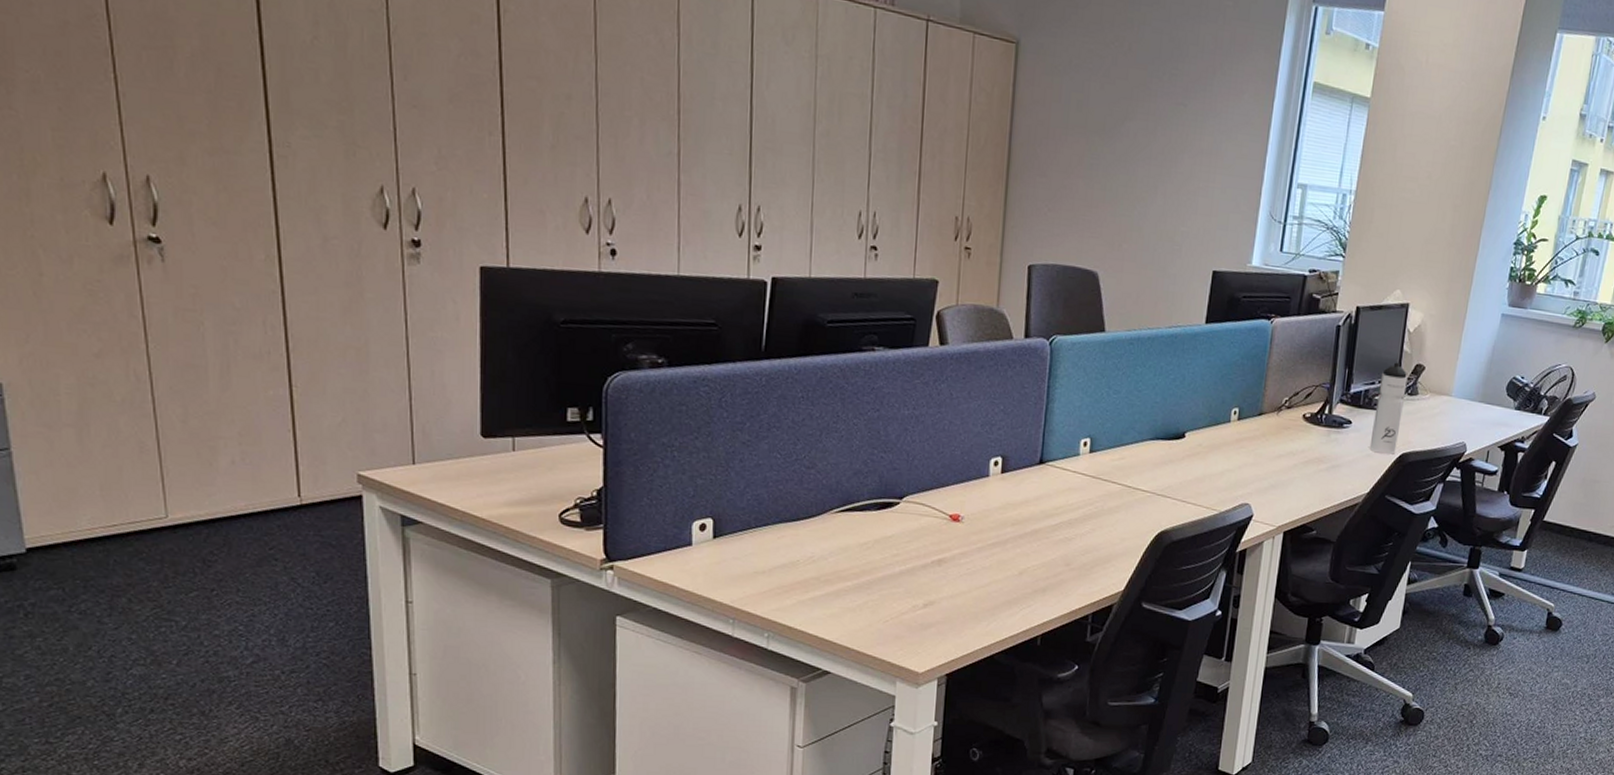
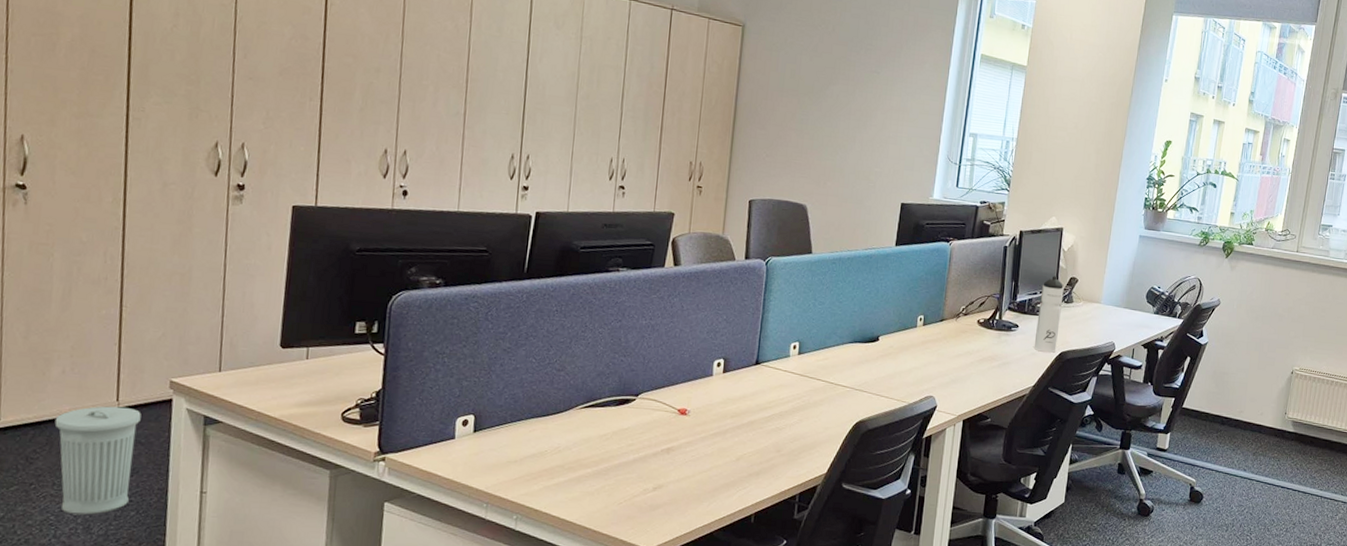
trash bin: none [230,502,328,625] -> present [54,406,142,515]

